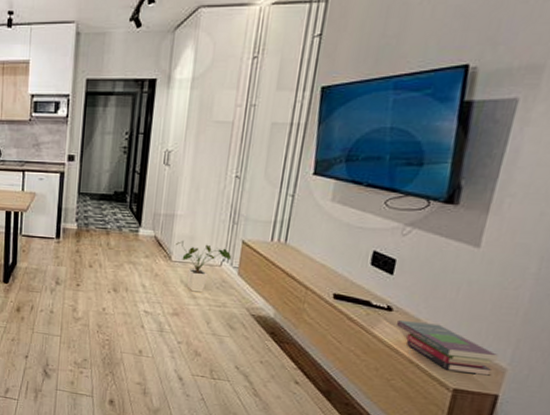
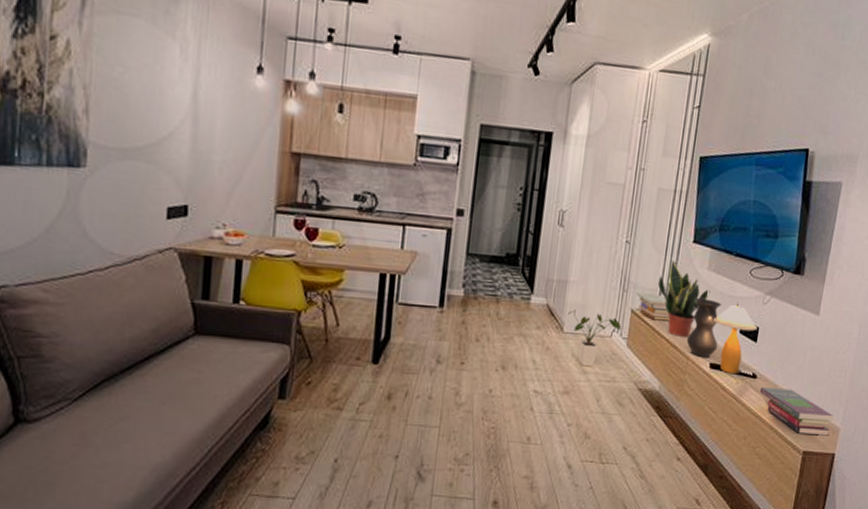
books: none [247,224,286,252] -> present [636,292,670,321]
potted plant: none [271,193,335,268] -> present [657,260,711,337]
vase: none [305,230,349,290] -> present [686,298,722,359]
table lamp: none [338,233,395,307] -> present [713,302,758,375]

